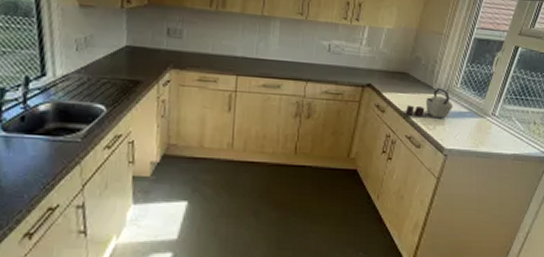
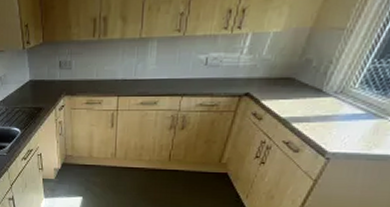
kettle: present [405,87,454,119] -> none [285,90,347,123]

